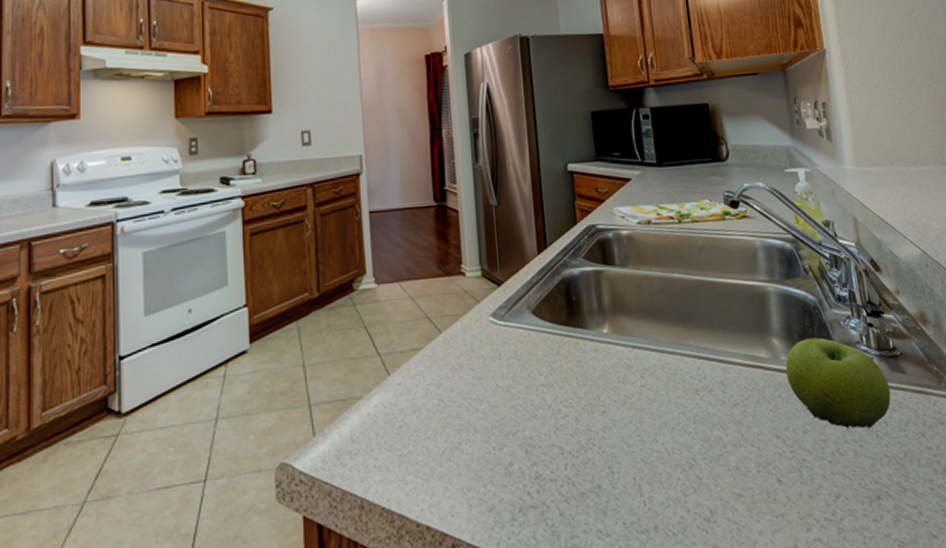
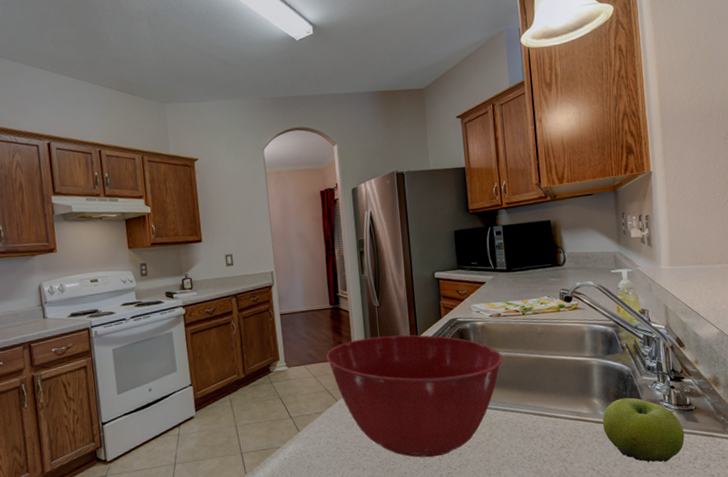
mixing bowl: none [428,244,656,417] -> present [326,335,503,458]

